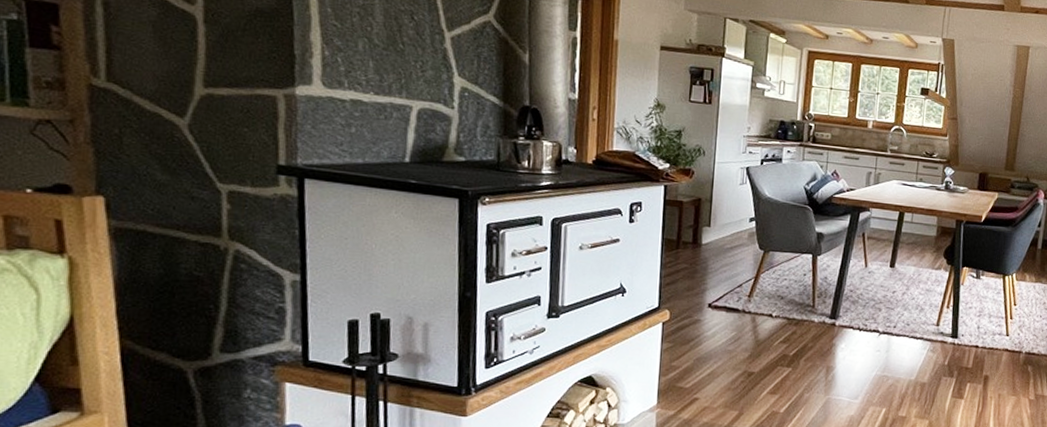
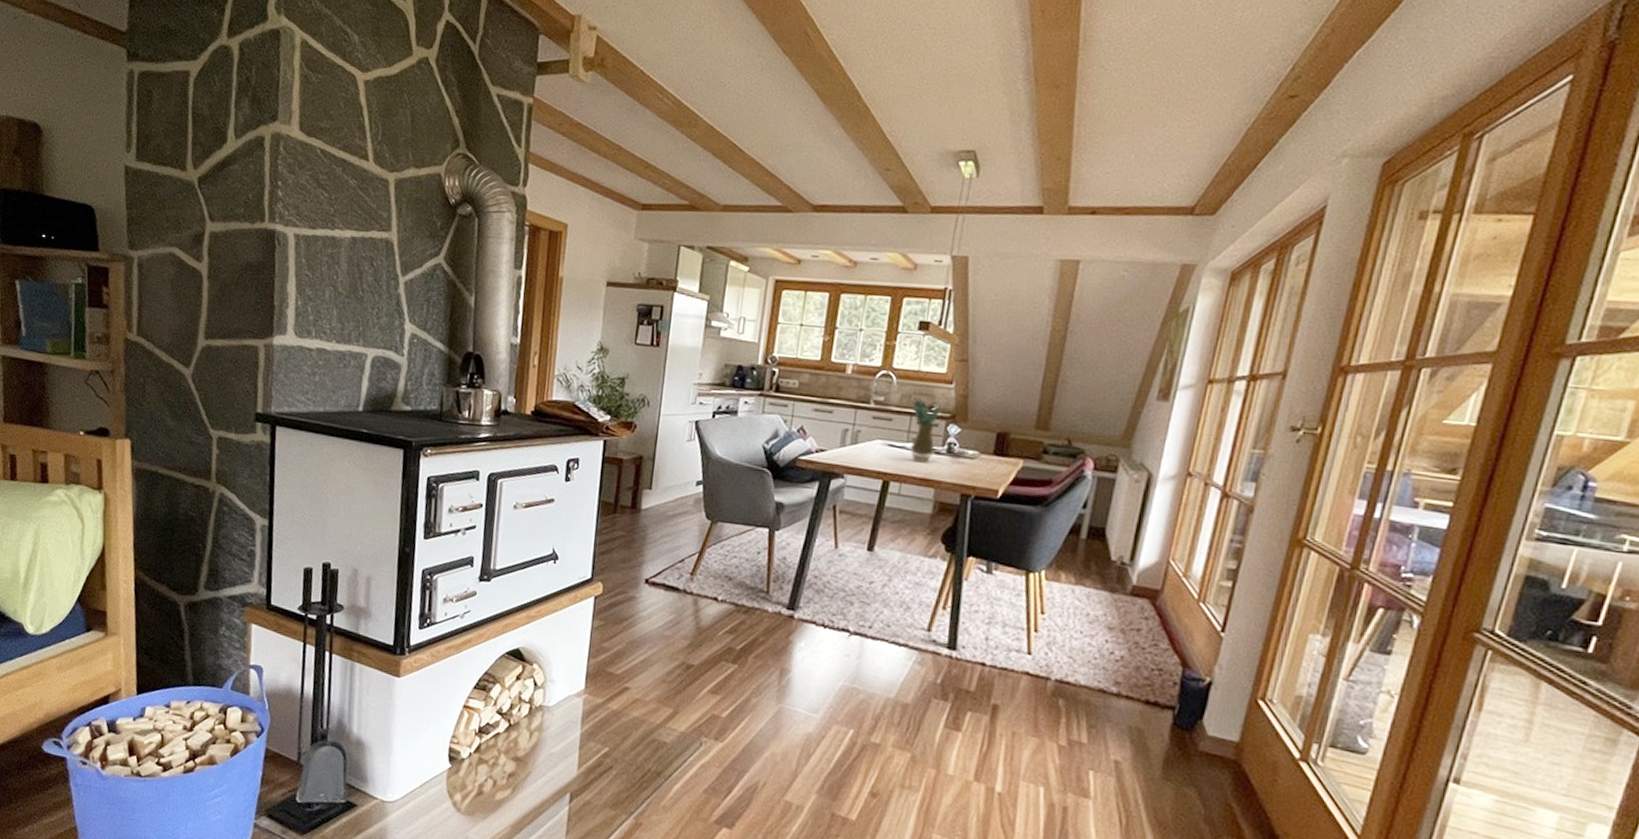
vase: none [918,146,940,198] -> present [910,397,942,464]

